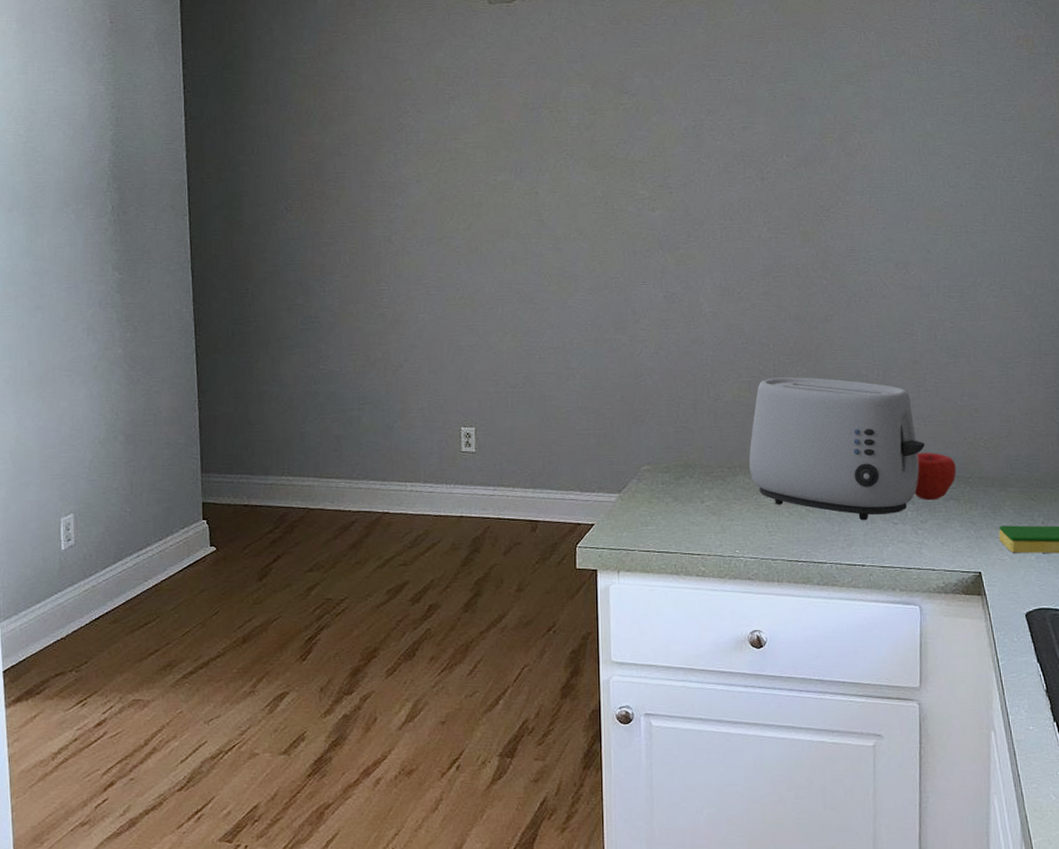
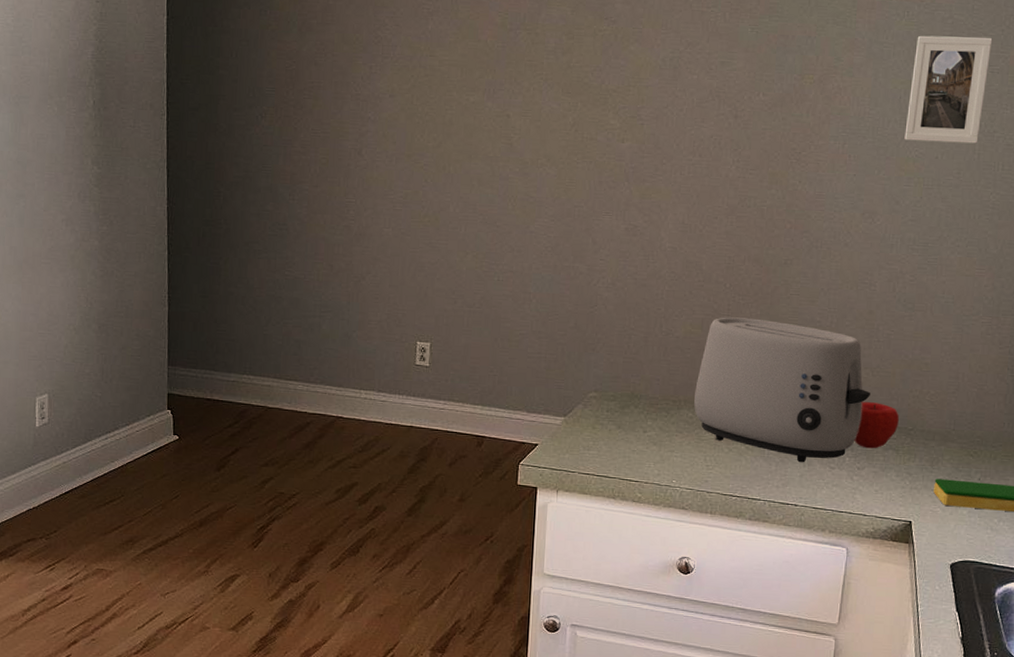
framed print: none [927,87,1001,191] -> present [904,35,993,144]

